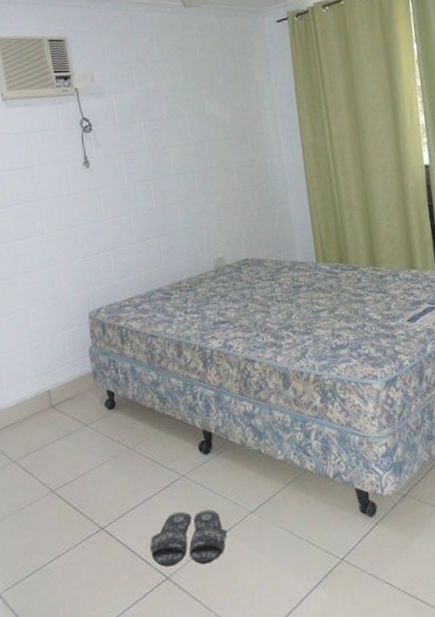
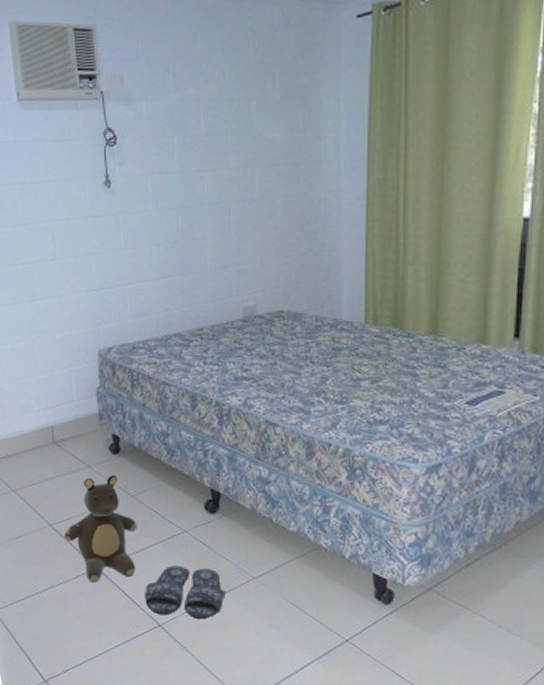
teddy bear: none [67,429,140,545] -> present [65,474,137,583]

